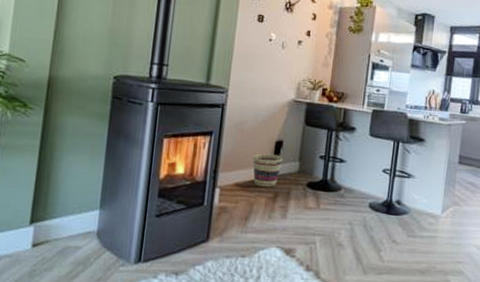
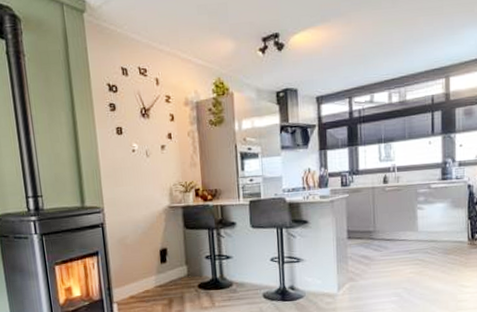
basket: present [252,153,283,187] -> none [141,263,171,295]

